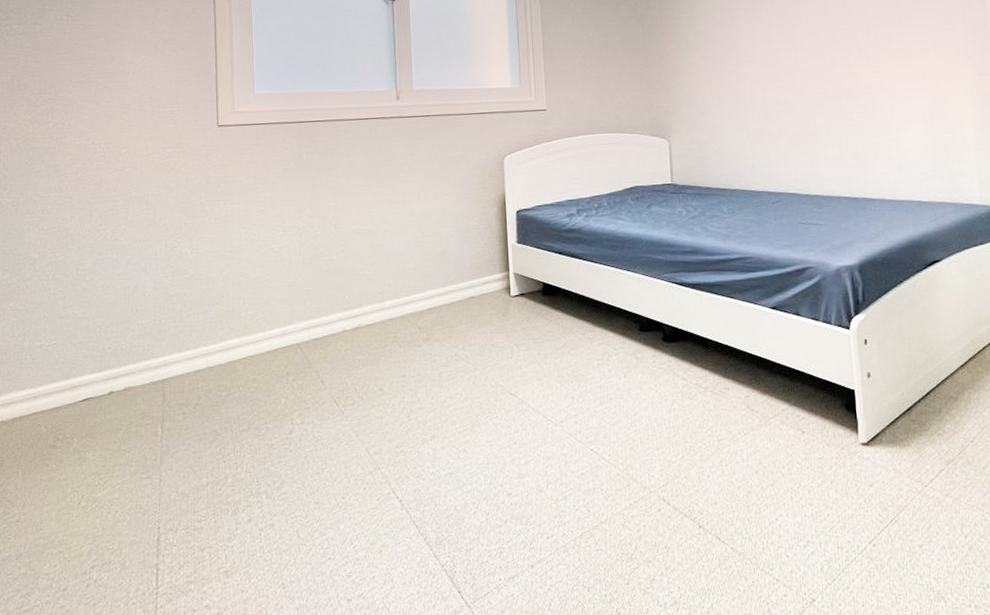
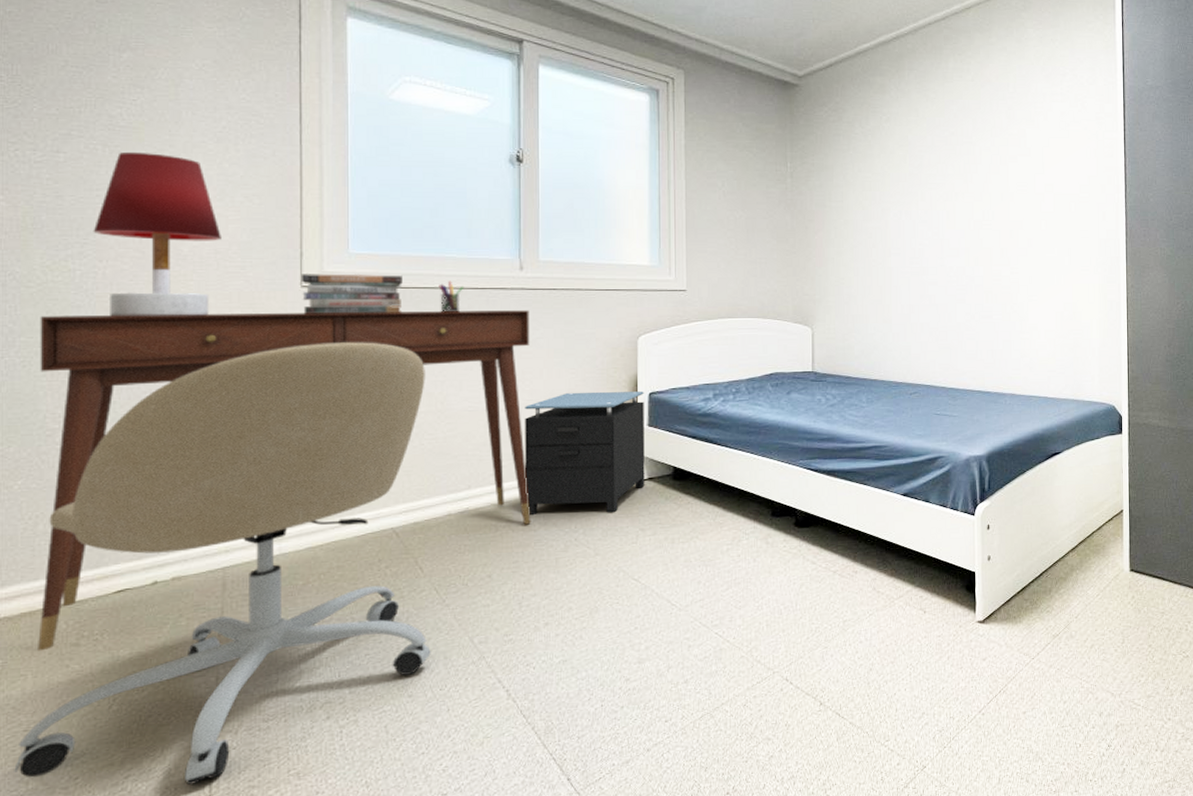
office chair: none [10,173,333,577] -> present [14,342,431,785]
desk: none [24,137,416,452] -> present [38,310,531,652]
table lamp: none [61,19,155,161] -> present [93,151,221,317]
book stack: none [217,111,299,151] -> present [300,274,403,314]
pen holder: none [328,113,350,143] -> present [439,281,465,313]
nightstand: none [406,209,517,332] -> present [525,391,645,516]

